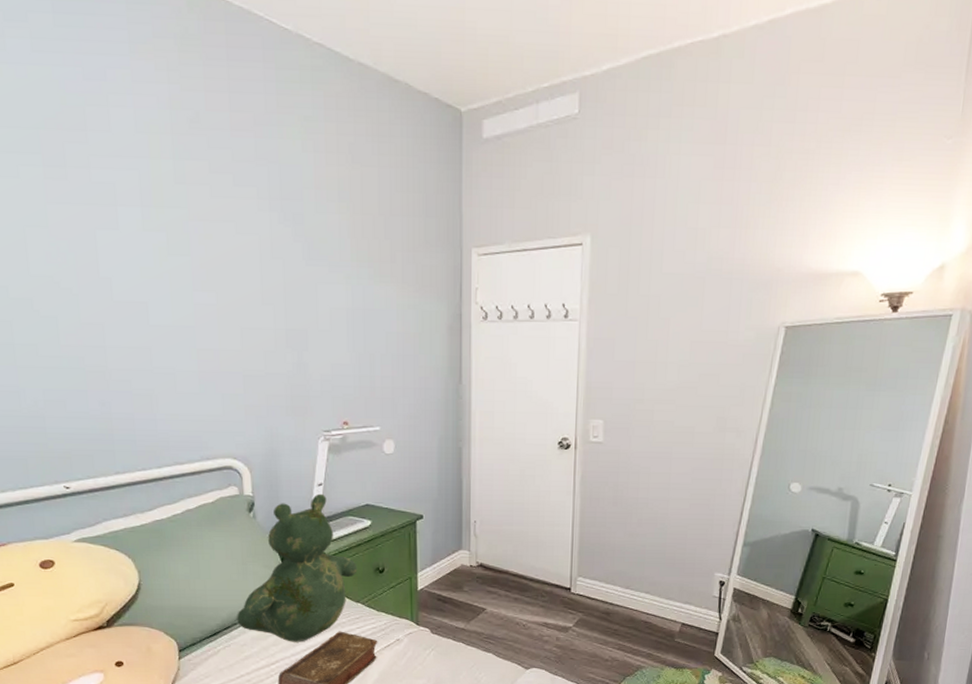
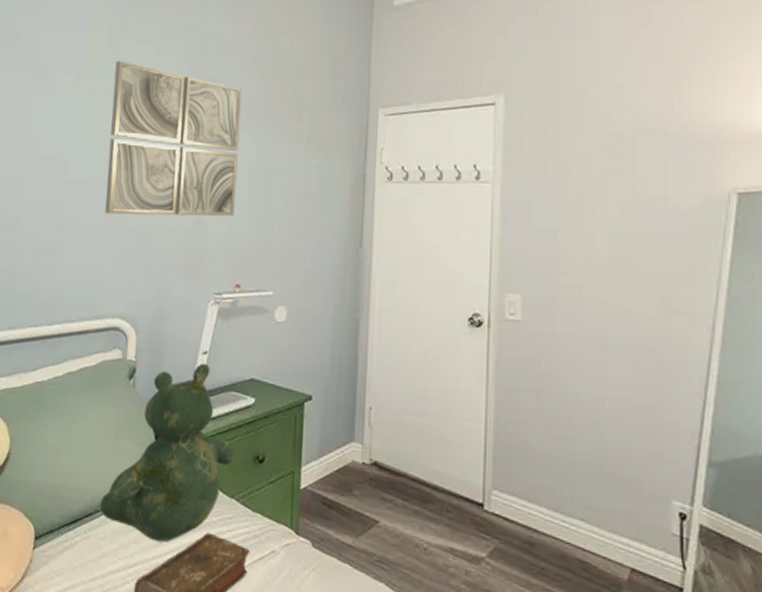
wall art: none [187,192,335,359] -> present [105,61,242,217]

